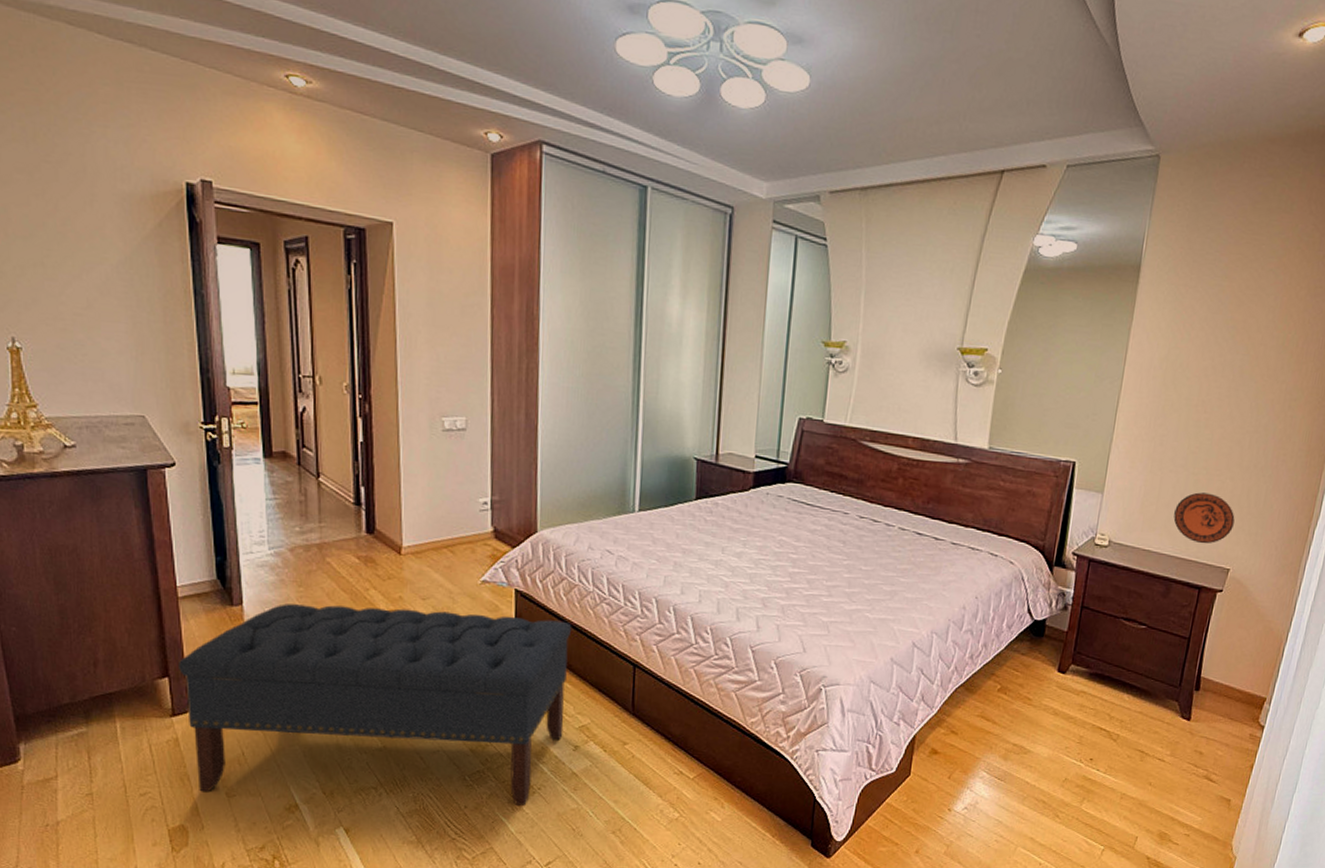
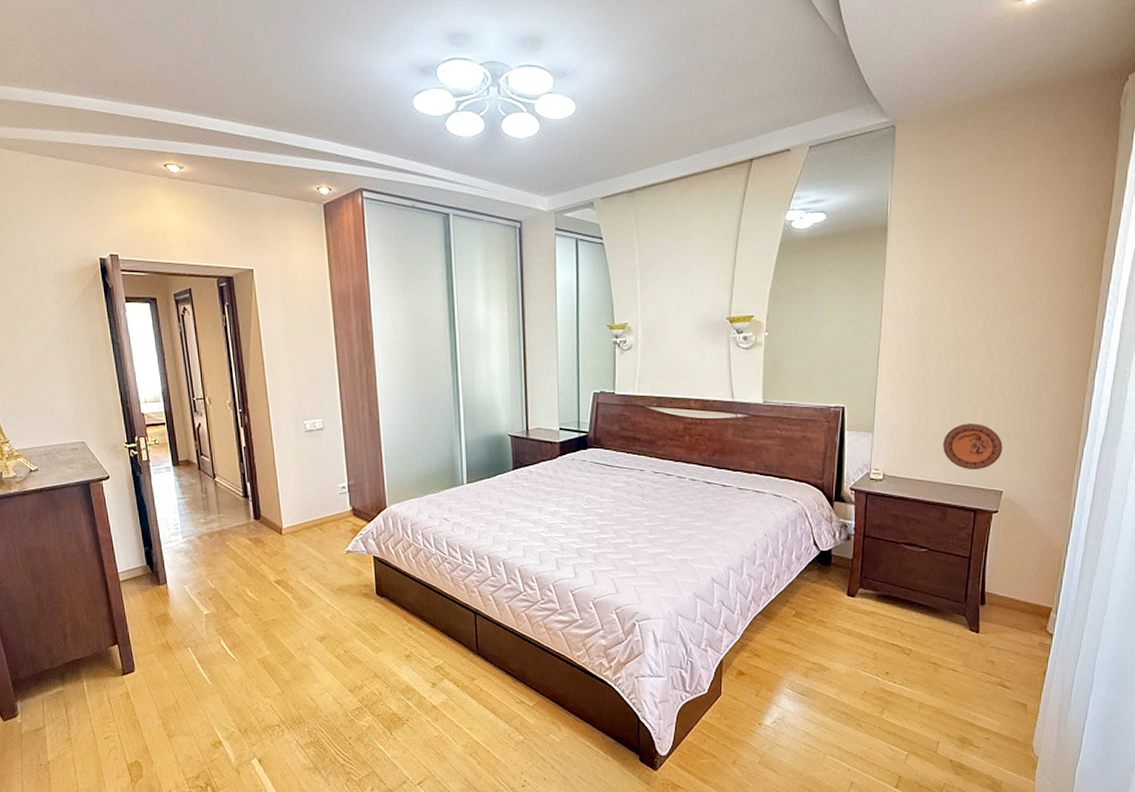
bench: present [177,604,572,806] -> none [123,578,422,735]

